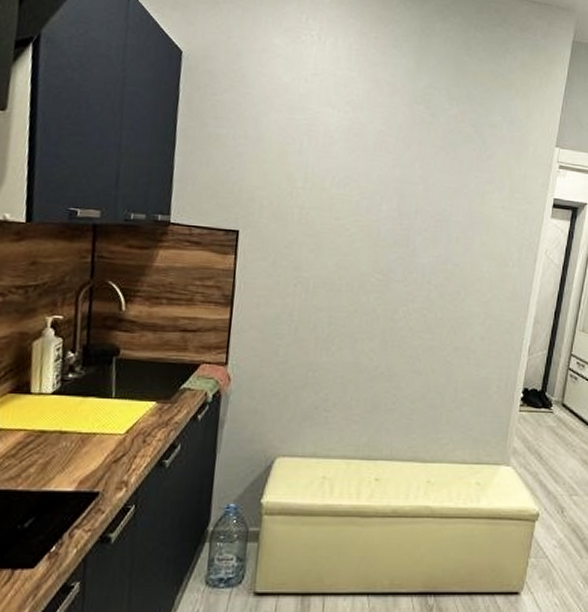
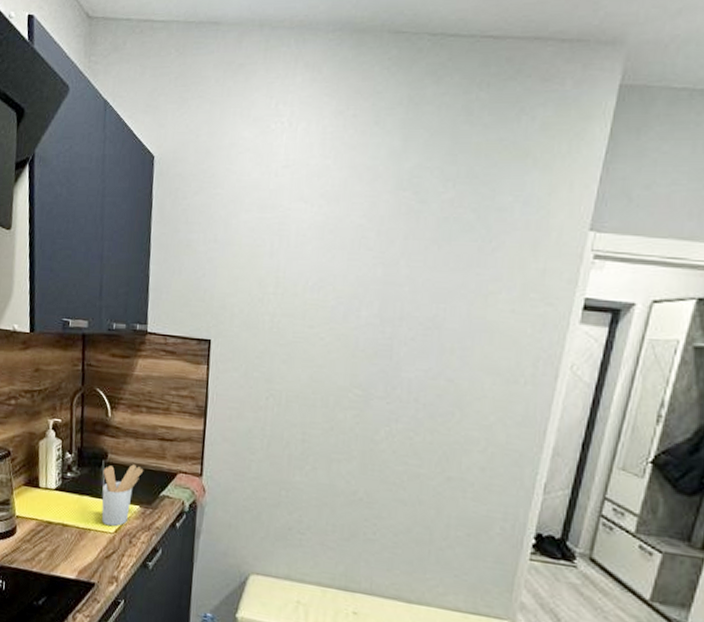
utensil holder: none [110,359,163,427] -> present [101,464,144,527]

